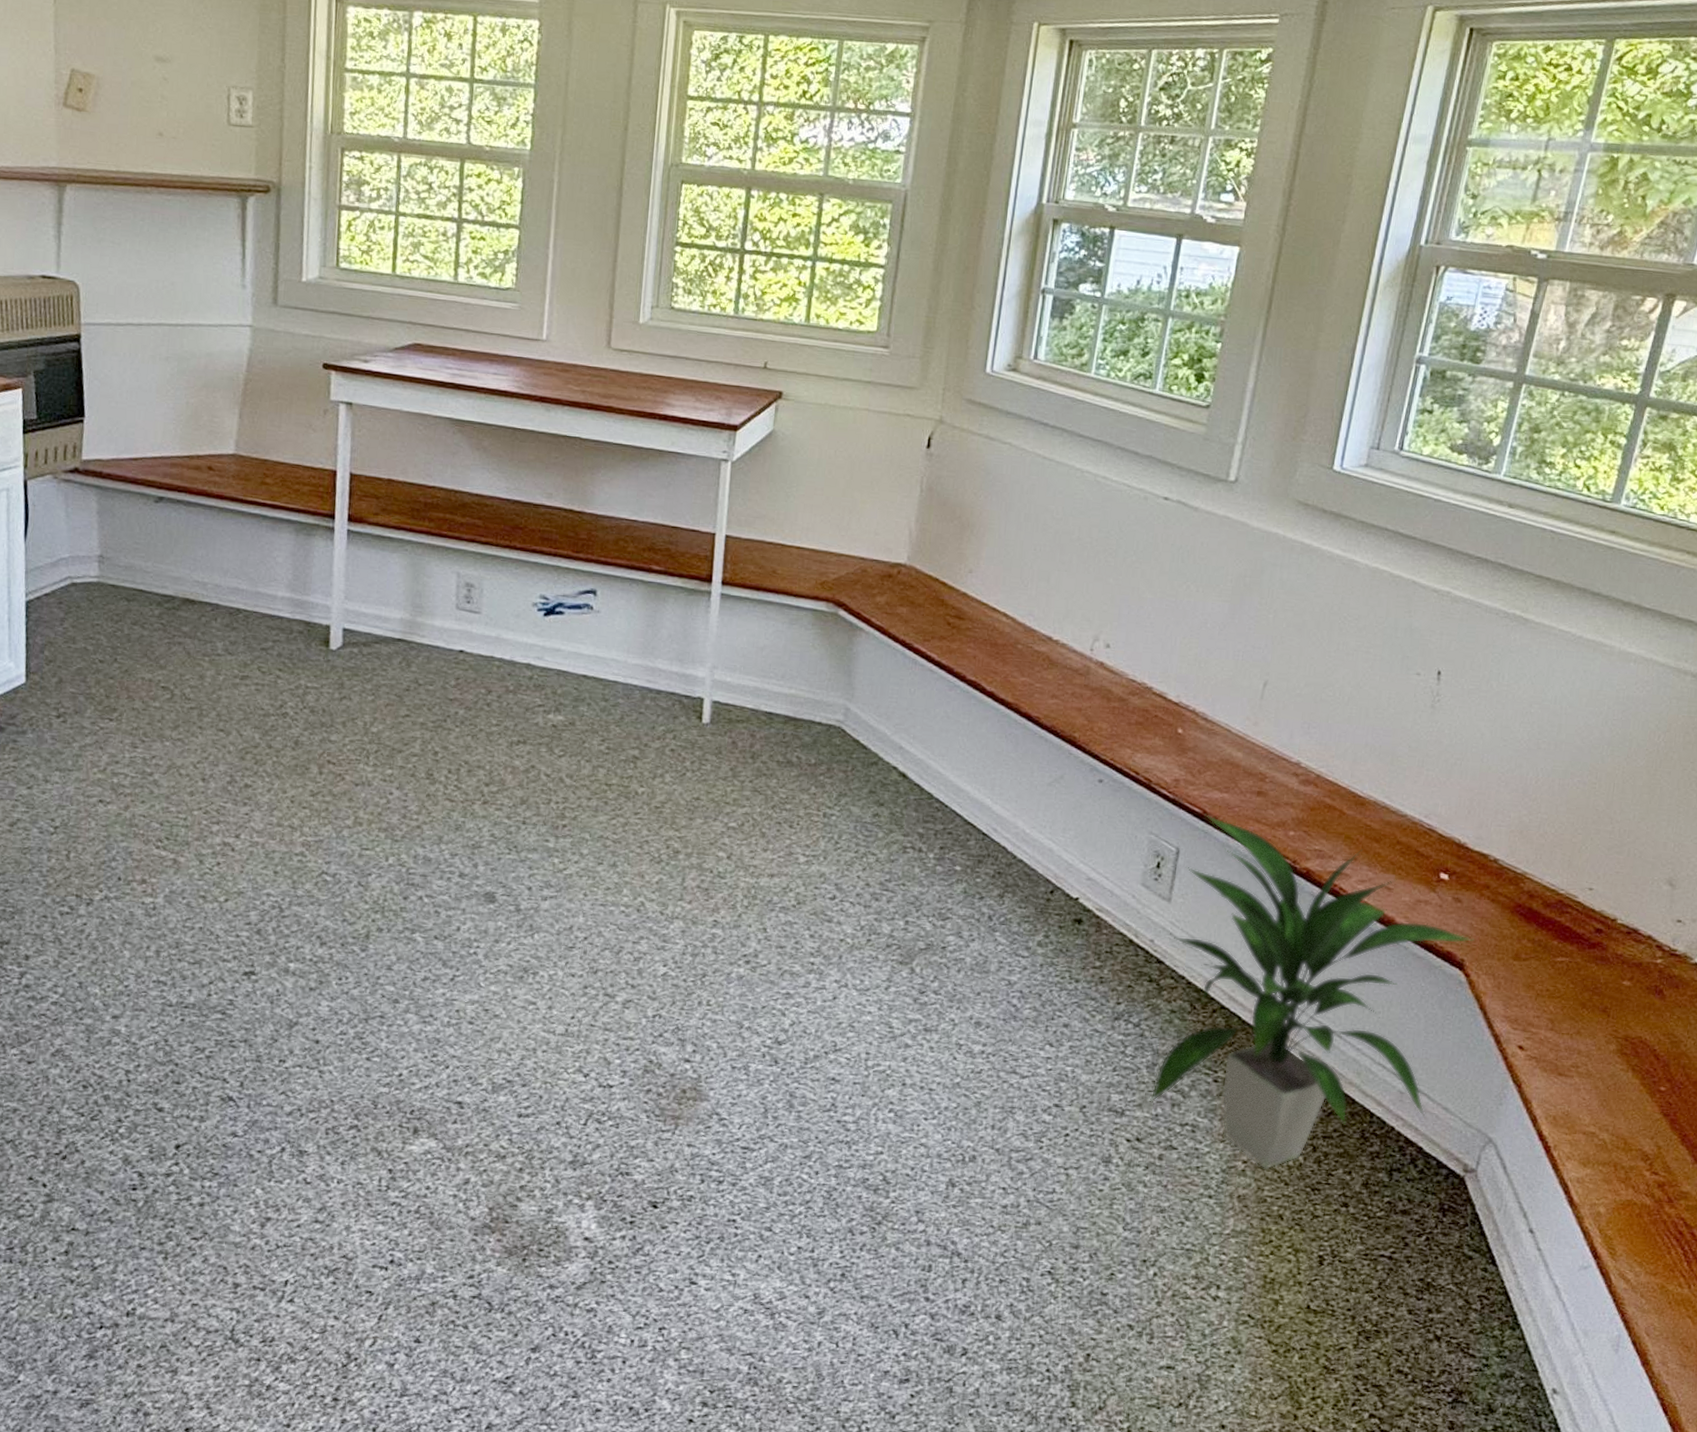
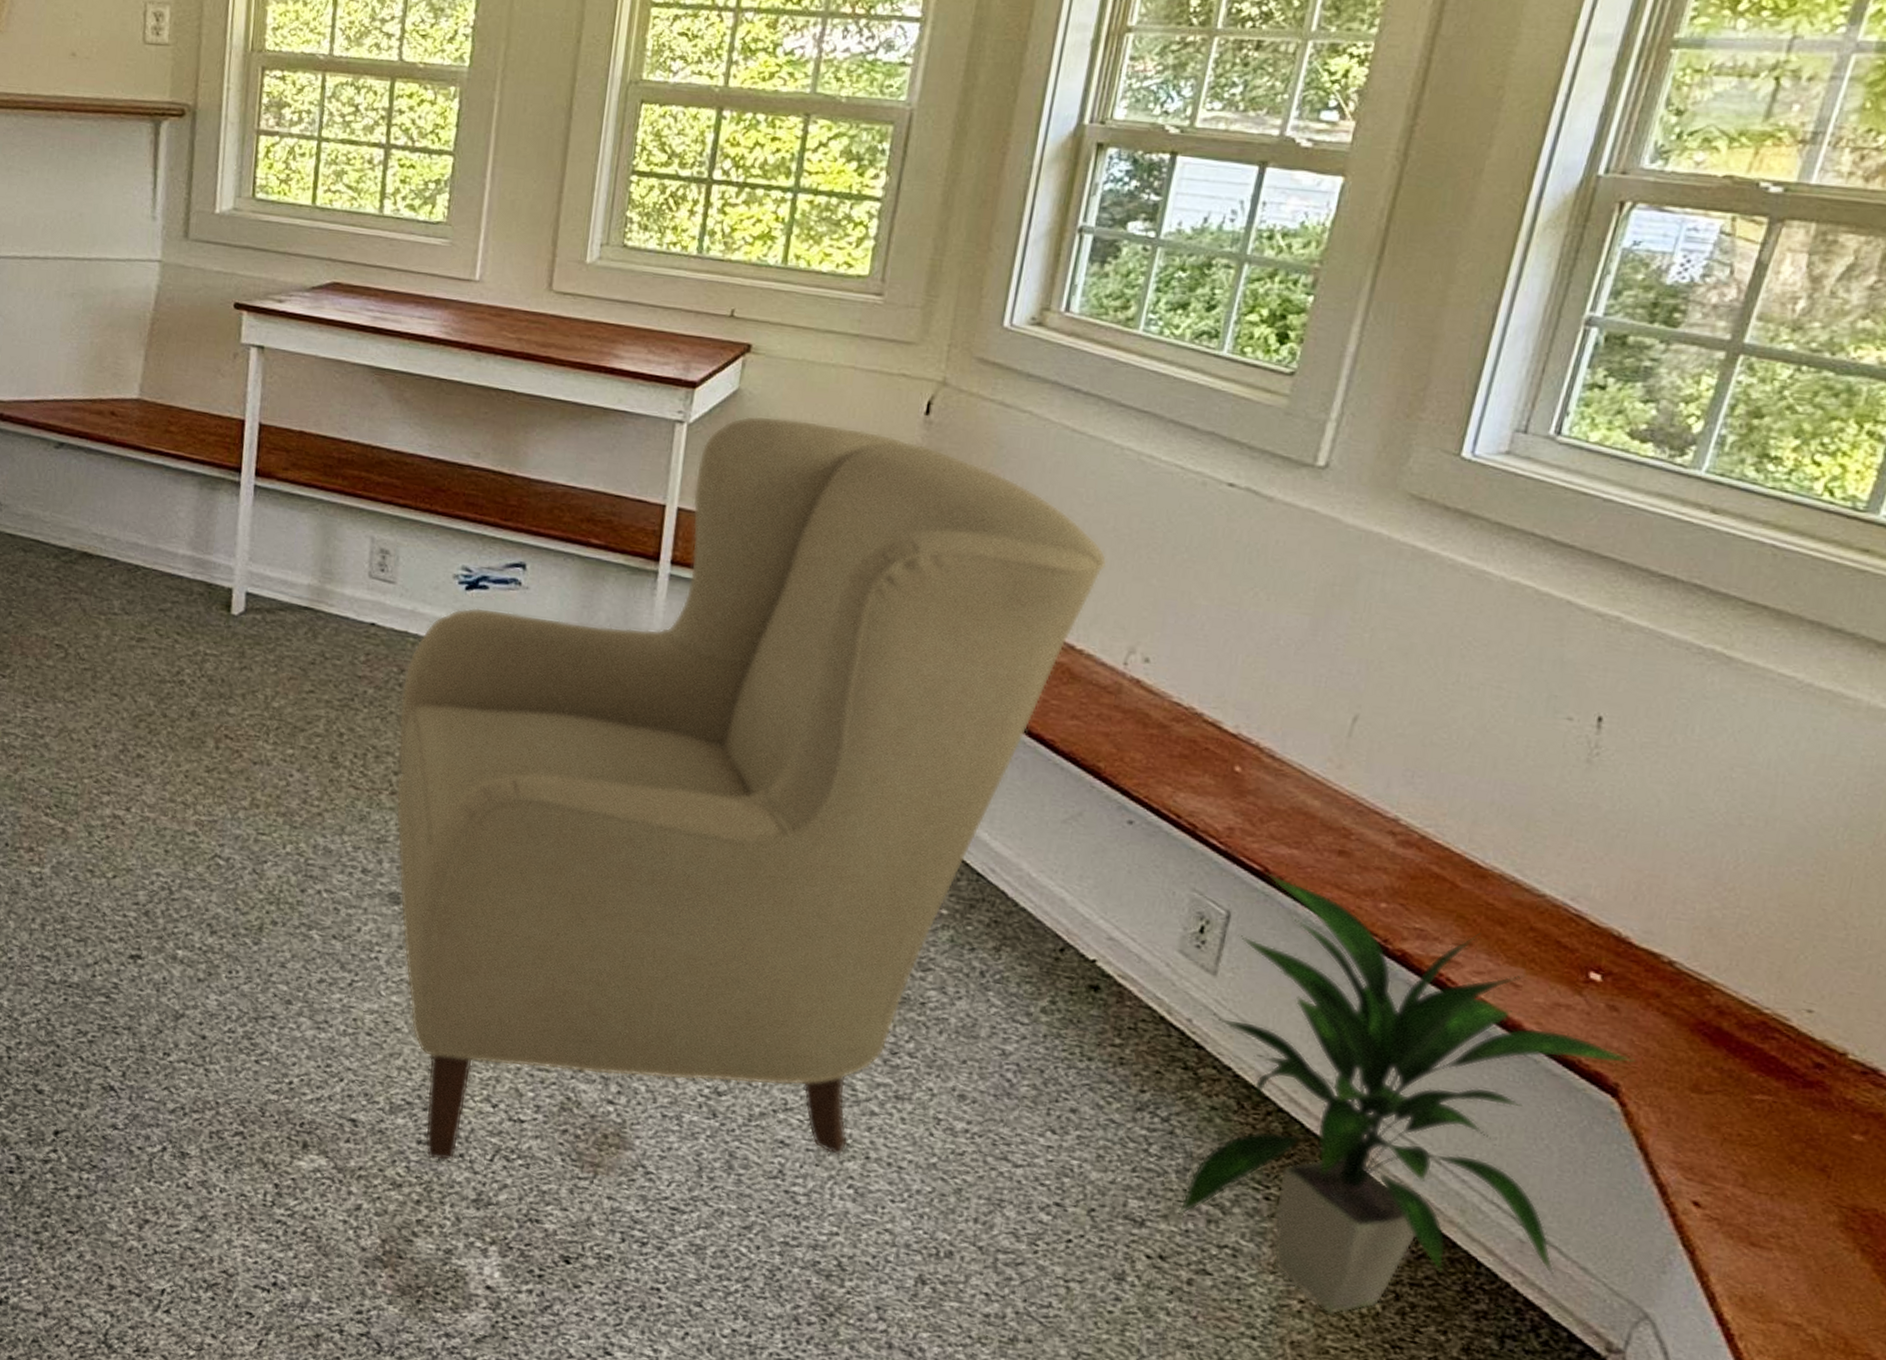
chair: none [488,453,1075,1130] -> present [395,415,1107,1161]

